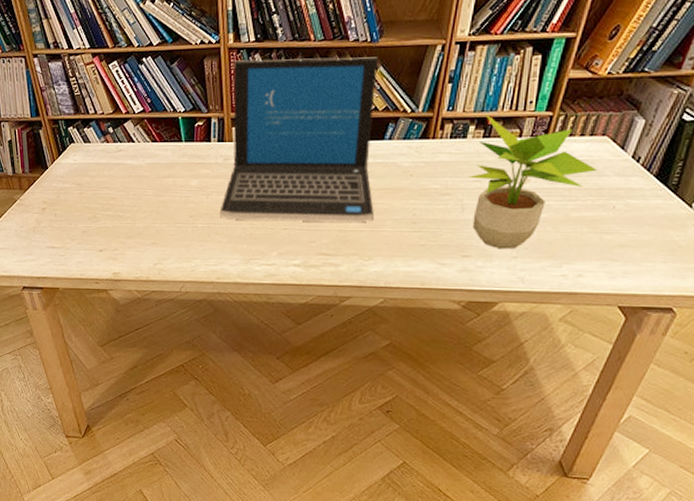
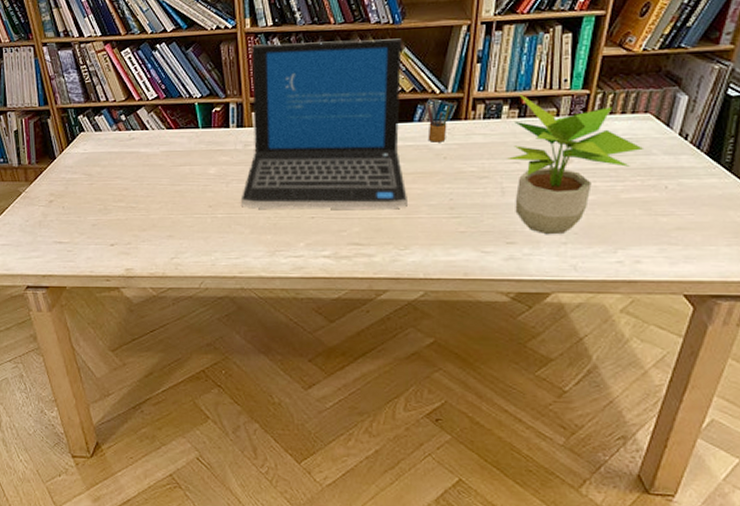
pencil box: none [395,117,426,160] -> present [424,98,456,142]

